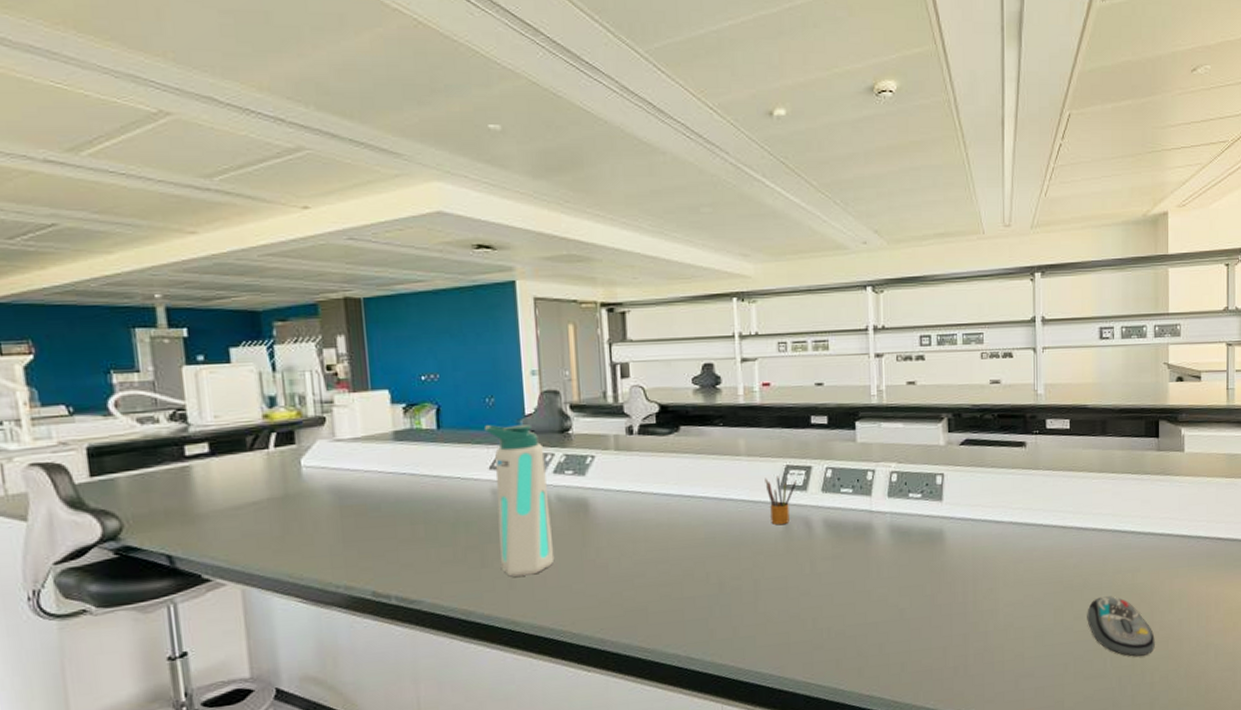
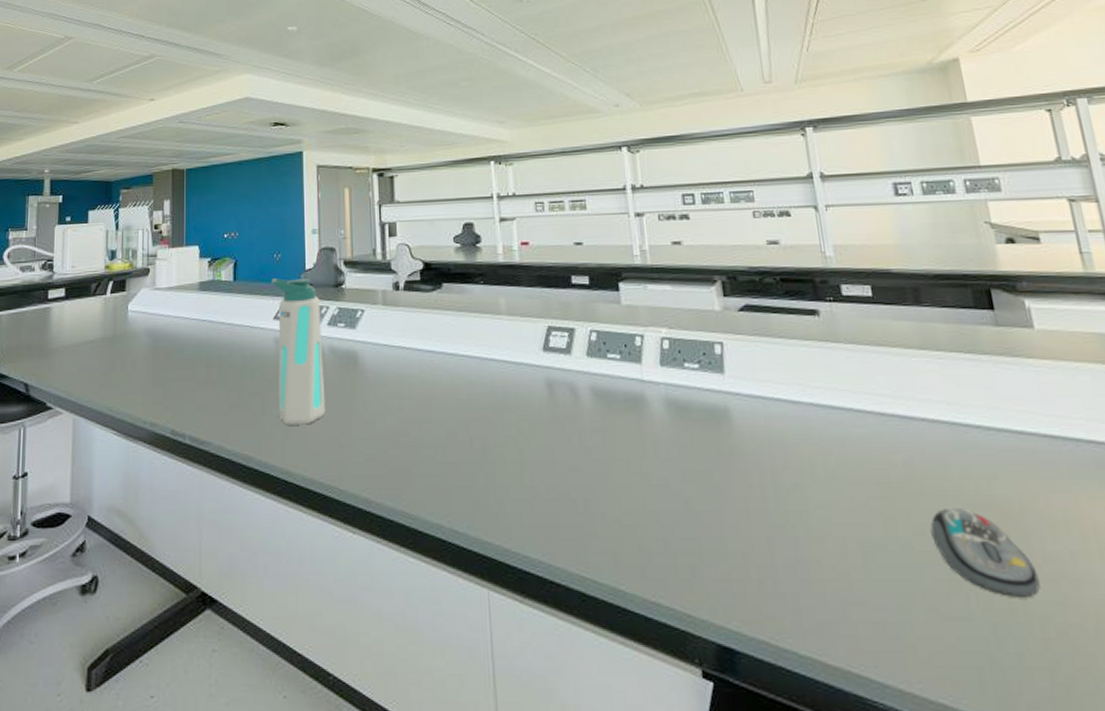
pencil box: present [765,475,797,526] -> none [526,336,560,390]

